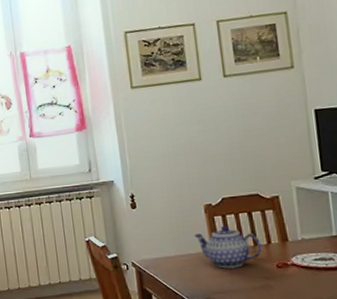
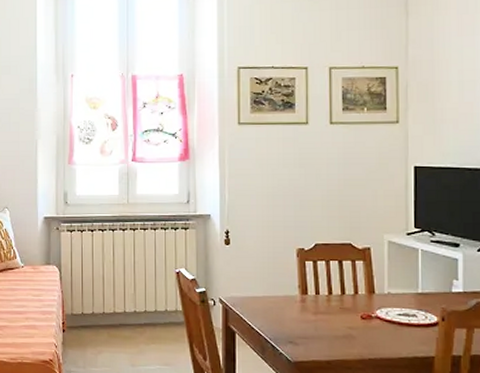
teapot: present [194,225,263,269] -> none [284,271,349,315]

